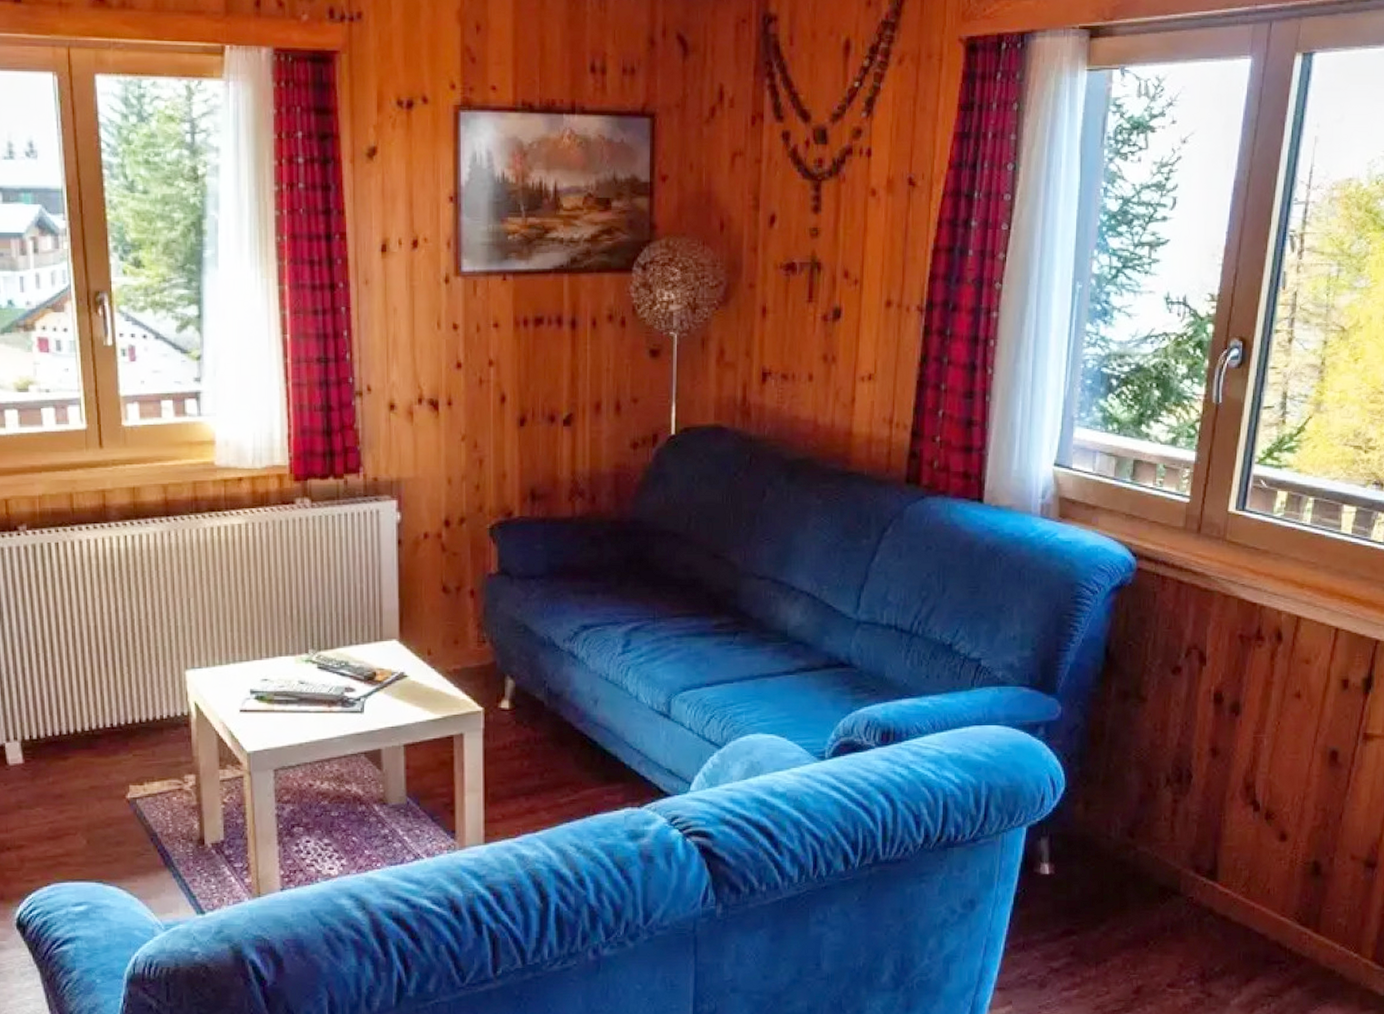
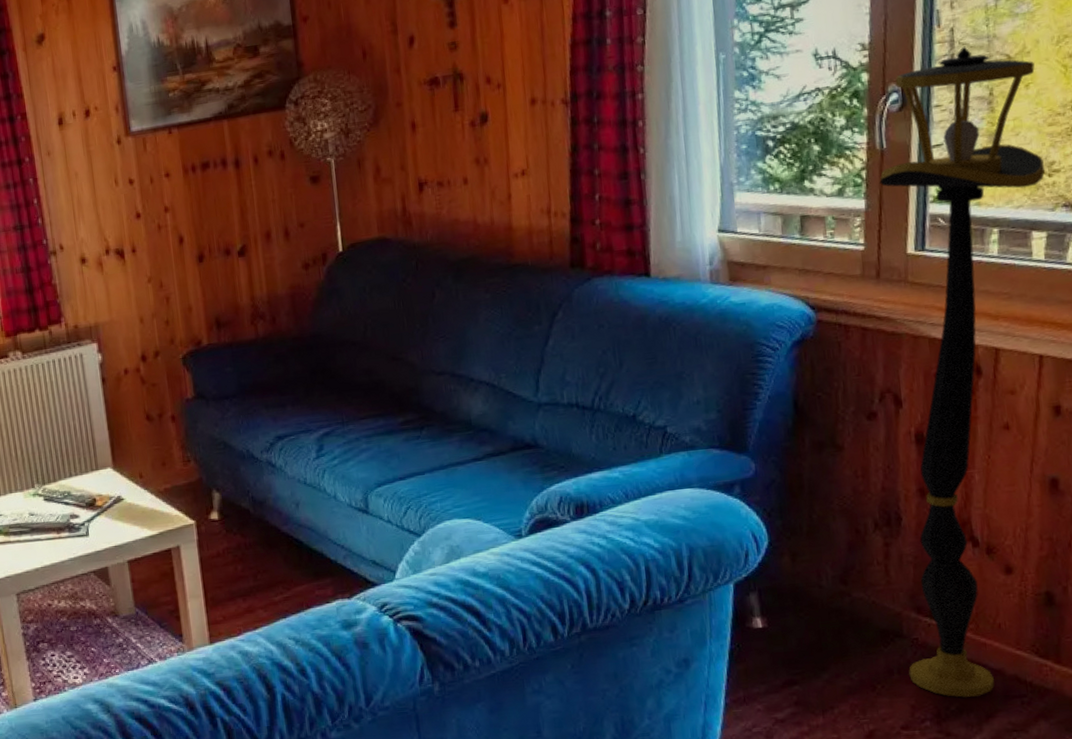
floor lamp: none [1181,312,1365,959] -> present [879,46,1046,697]

